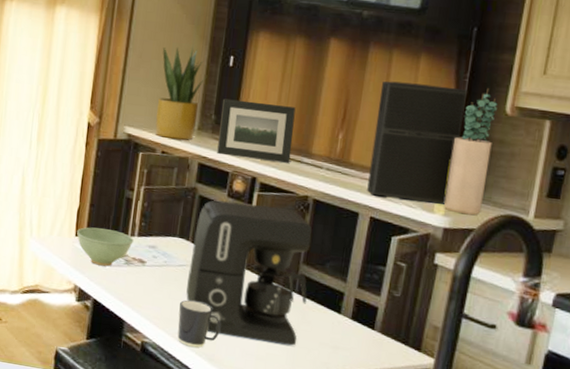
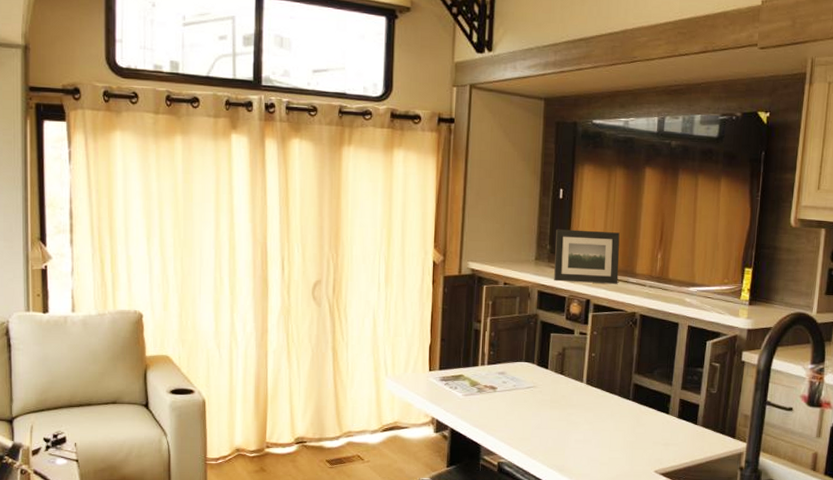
bowl: present [77,227,134,267] -> none [430,361,484,397]
planter: present [155,45,207,140] -> none [496,181,540,270]
mug: present [177,300,221,348] -> none [529,418,568,461]
coffee maker: present [186,200,313,346] -> none [535,323,641,448]
speaker: present [367,81,467,204] -> none [684,203,760,309]
vase: present [444,88,498,216] -> none [747,204,784,316]

